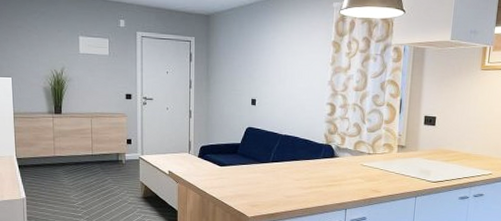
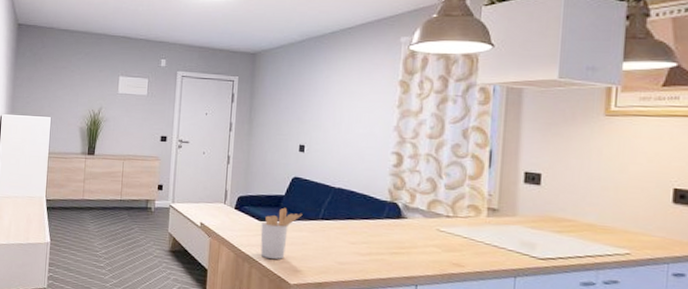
utensil holder: none [222,153,256,197] -> present [260,207,303,259]

